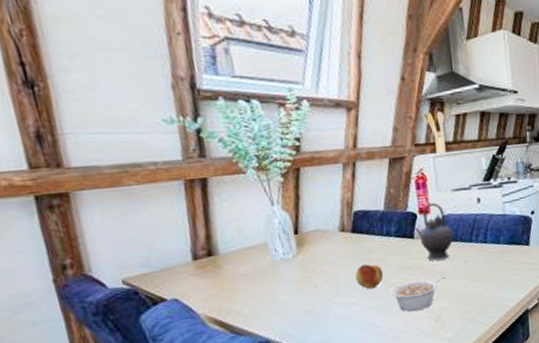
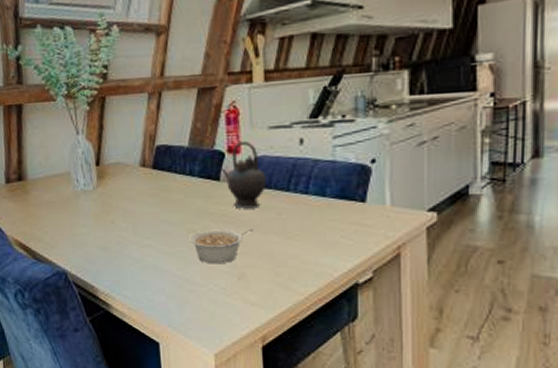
fruit: present [355,264,384,289] -> none [153,205,183,233]

